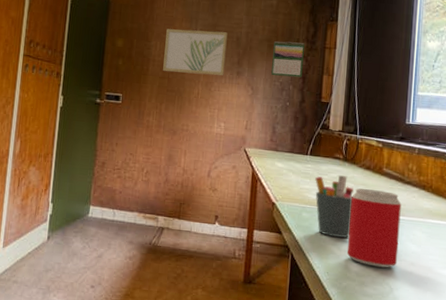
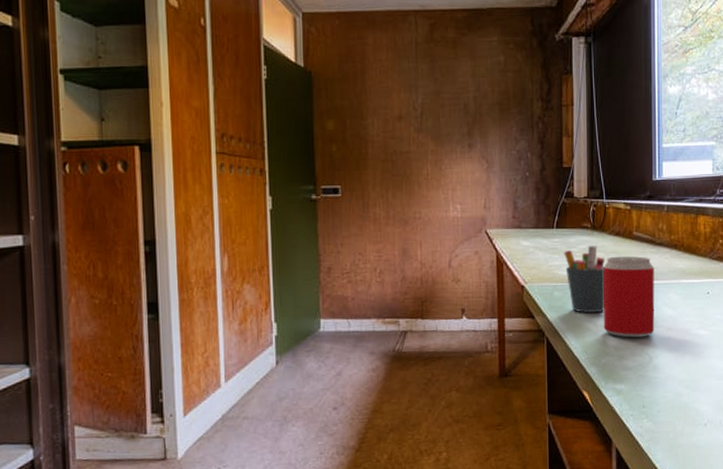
wall art: present [163,29,228,76] -> none [383,99,454,154]
calendar: present [271,41,305,78] -> none [506,103,540,144]

